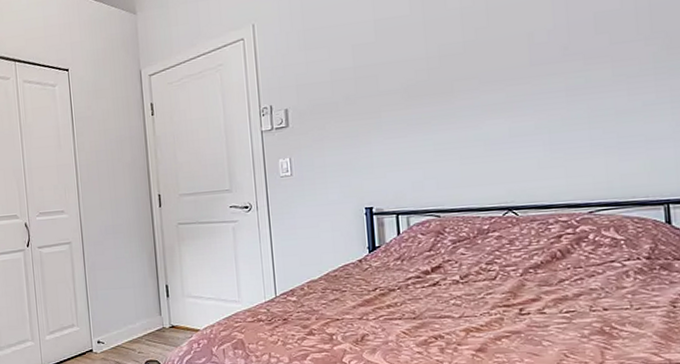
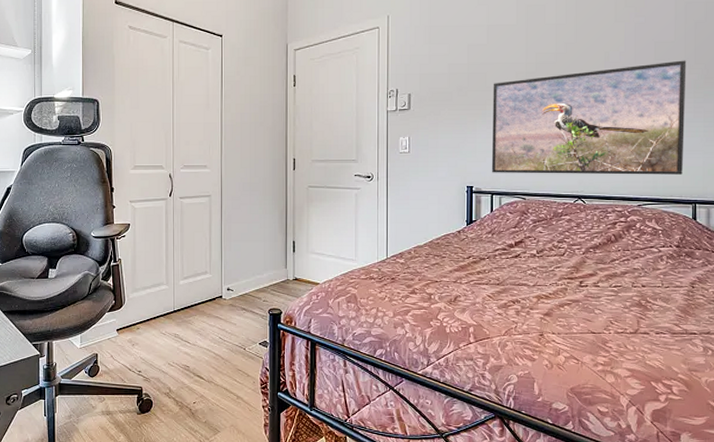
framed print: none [387,30,647,190] -> present [492,60,687,175]

